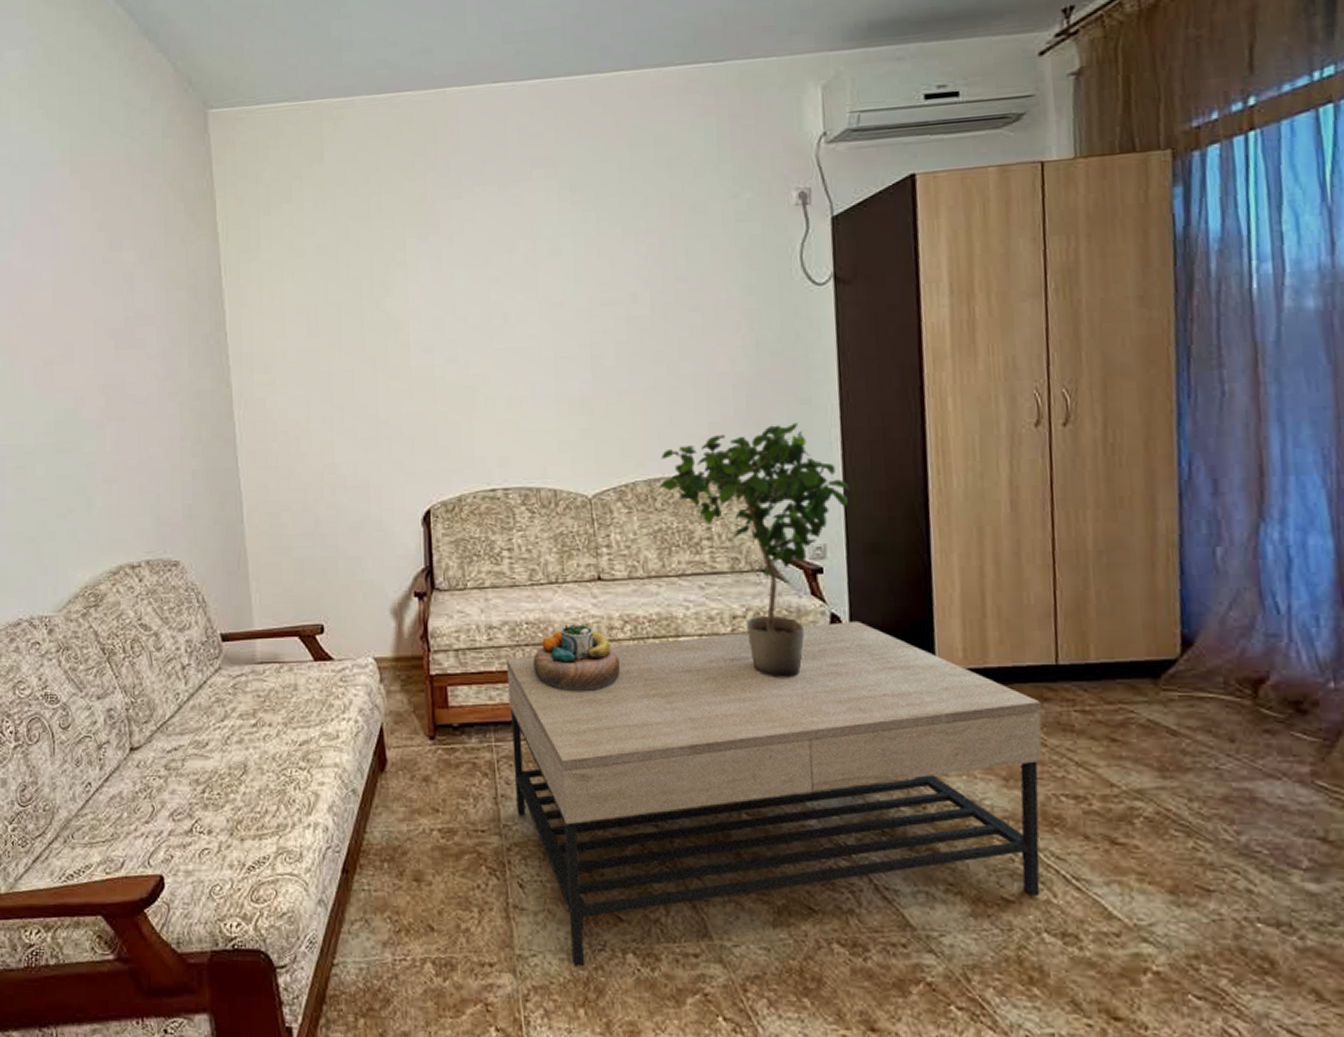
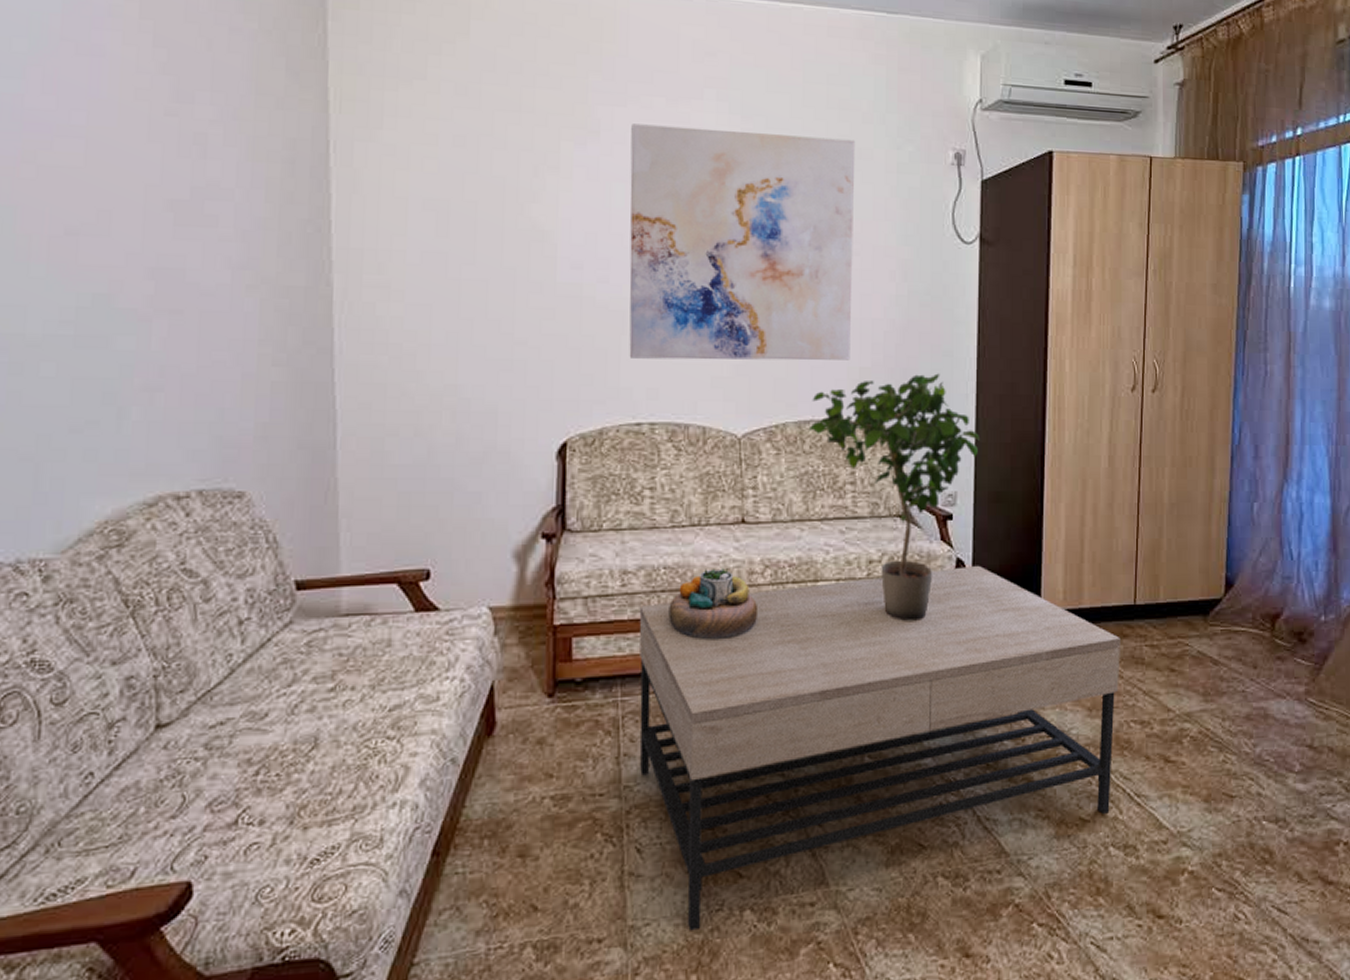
wall art: none [467,195,698,430] -> present [629,123,856,361]

